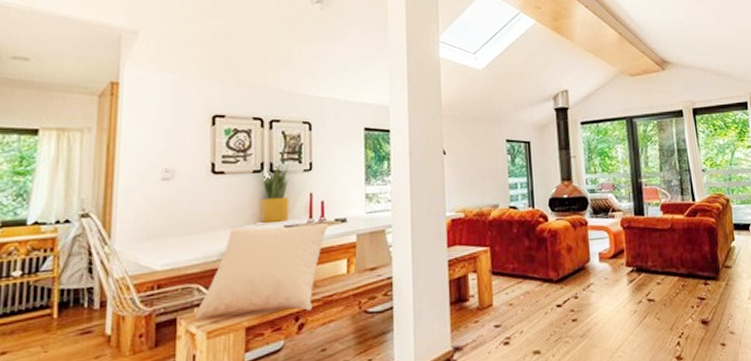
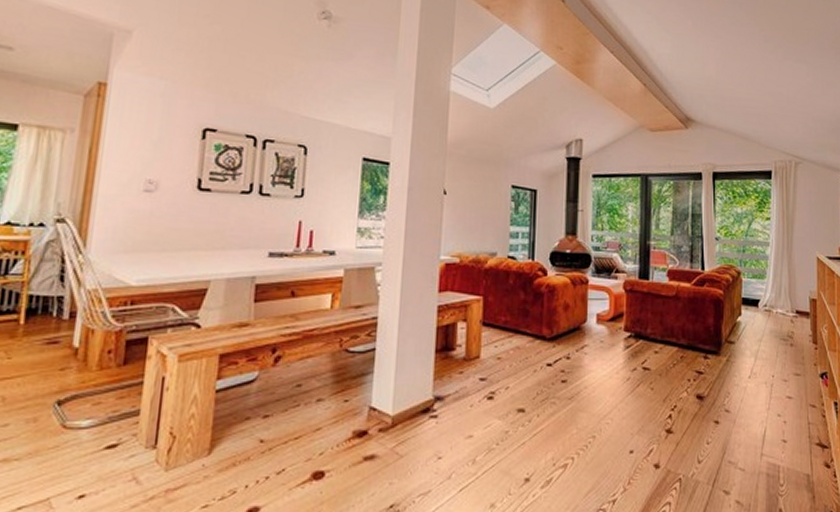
cushion: present [194,222,329,320] -> none [167,249,316,343]
planter: present [259,165,289,224] -> none [245,187,278,249]

